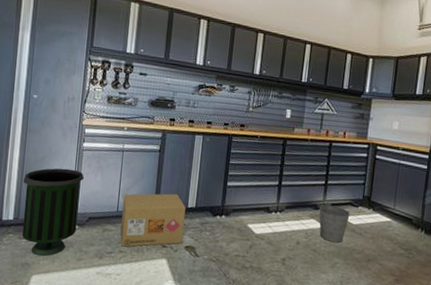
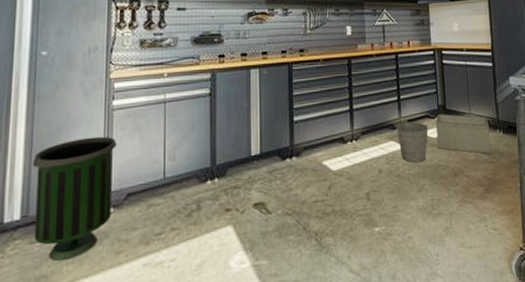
cardboard box: present [120,193,186,247] -> none [169,143,249,223]
storage bin: none [356,204,412,250] -> present [435,114,491,154]

